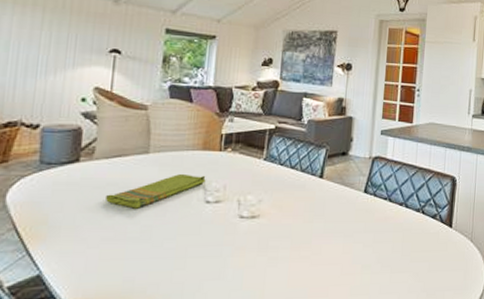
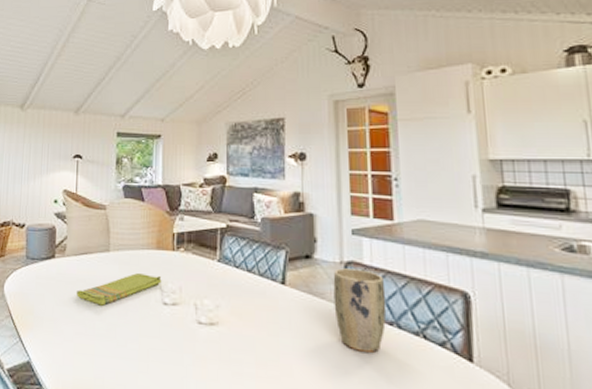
plant pot: none [360,162,401,228] -> present [333,268,387,353]

